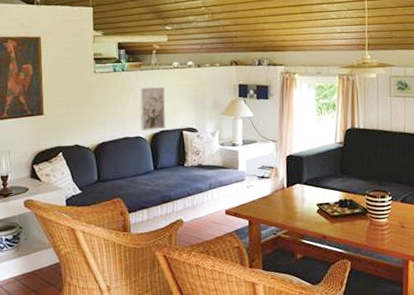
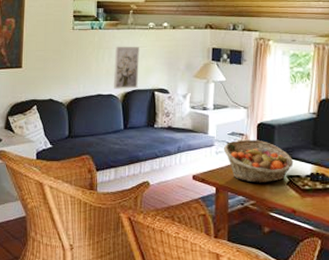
fruit basket: none [254,171,323,213] -> present [223,139,294,183]

